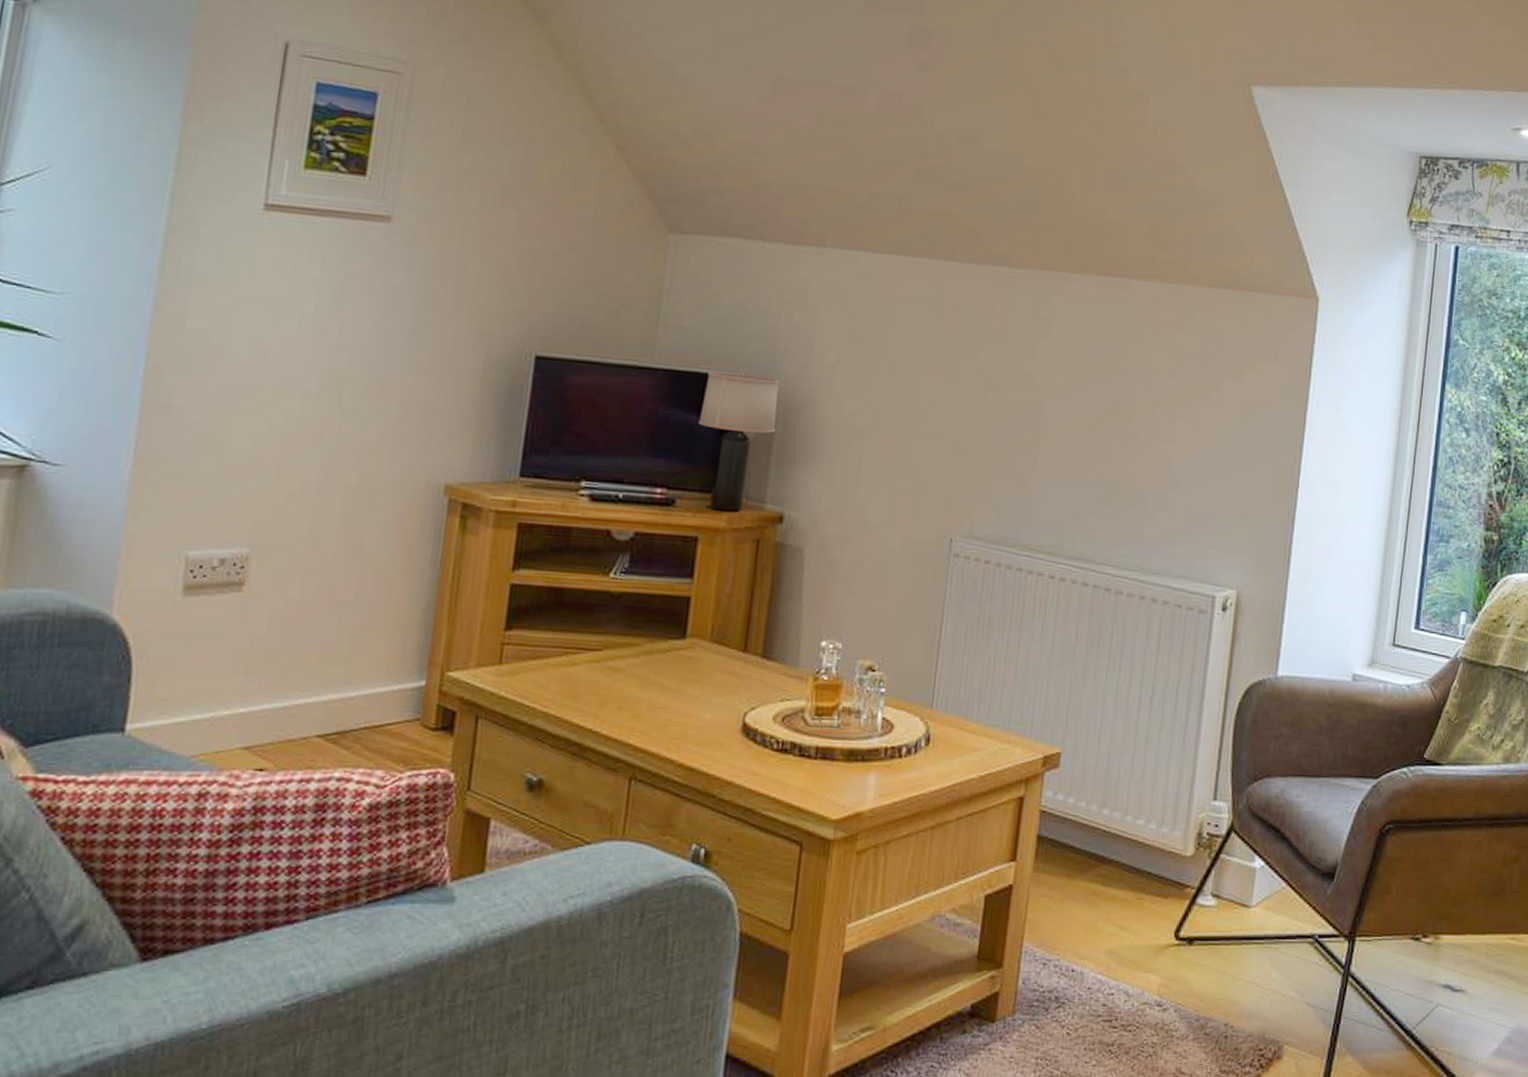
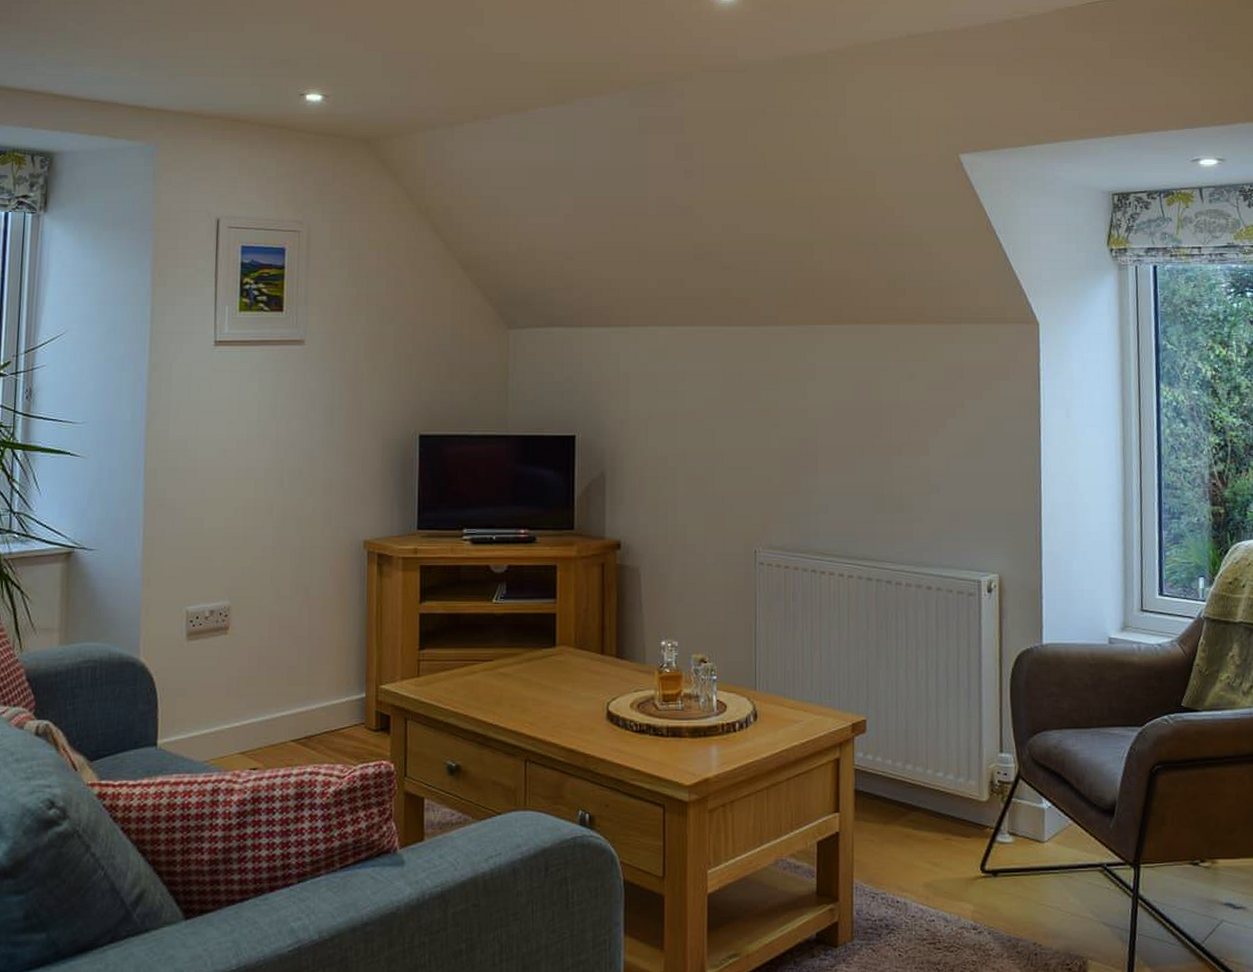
table lamp: present [698,371,780,514] -> none [546,433,607,544]

